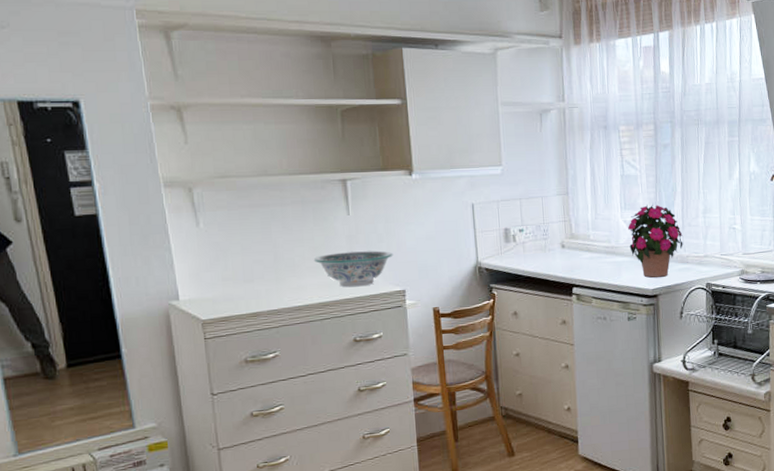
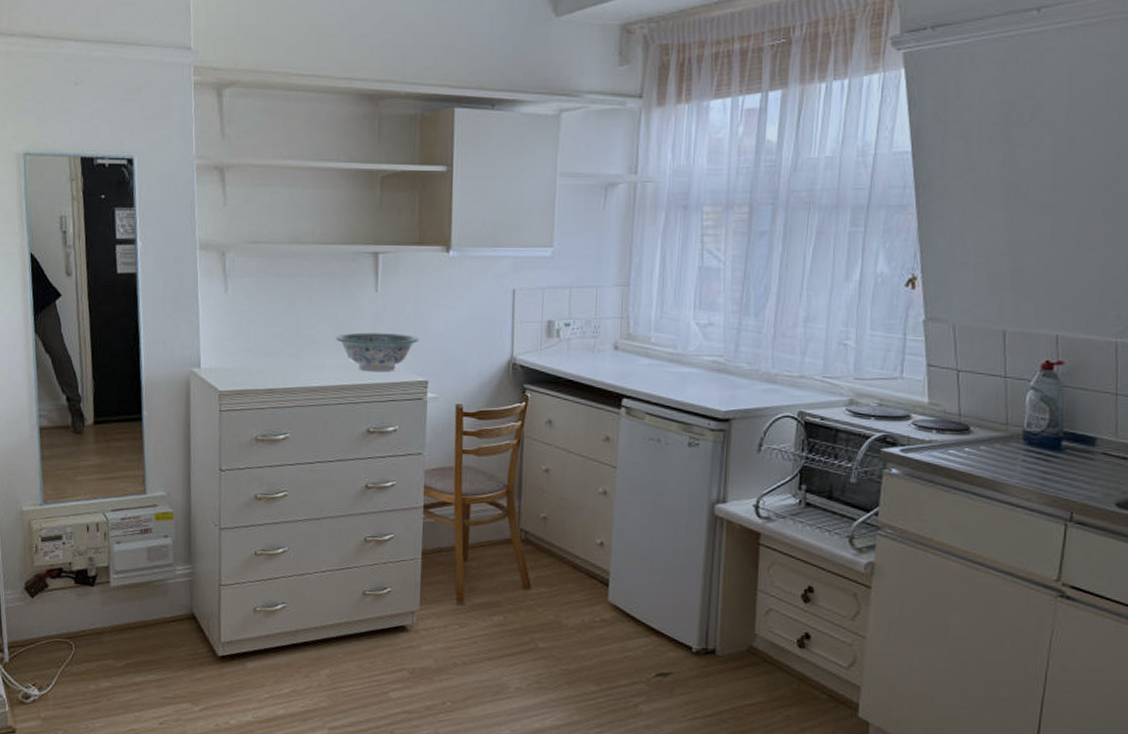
potted flower: present [628,204,683,279] -> none [700,305,773,398]

